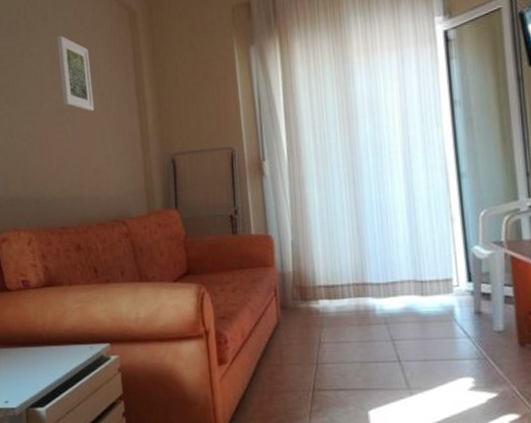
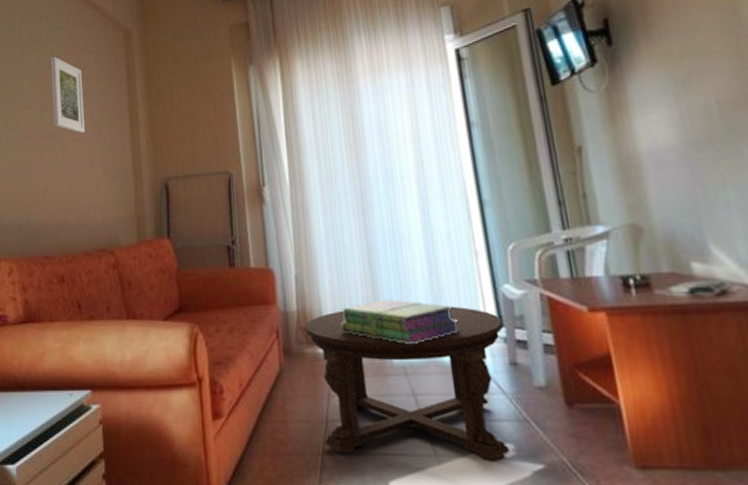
coffee table: none [300,265,471,392] -> present [305,306,510,462]
stack of books: none [330,260,434,299] -> present [340,299,460,345]

